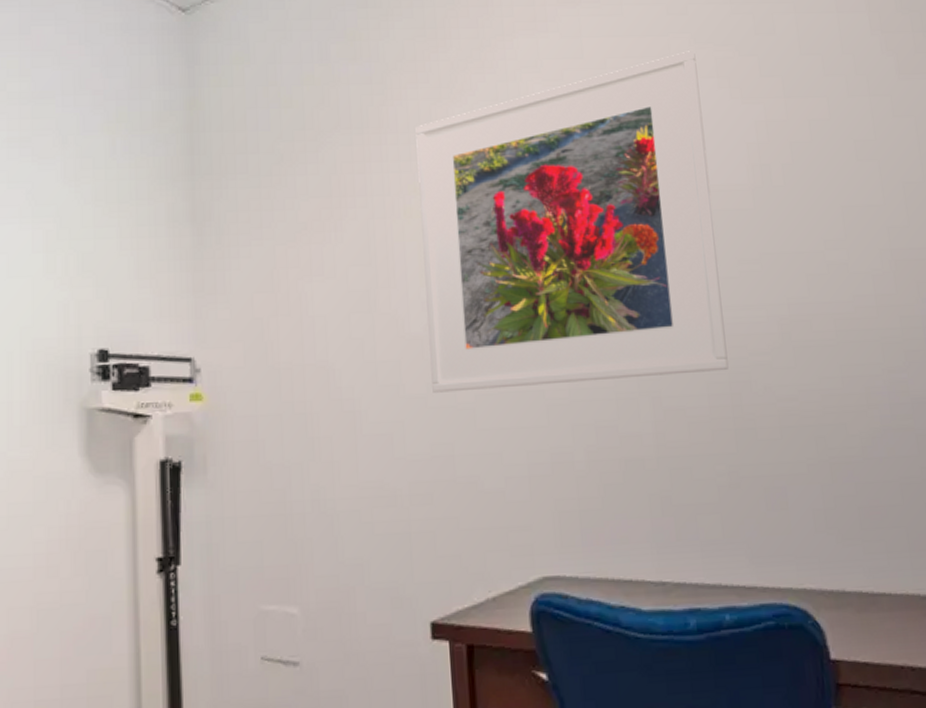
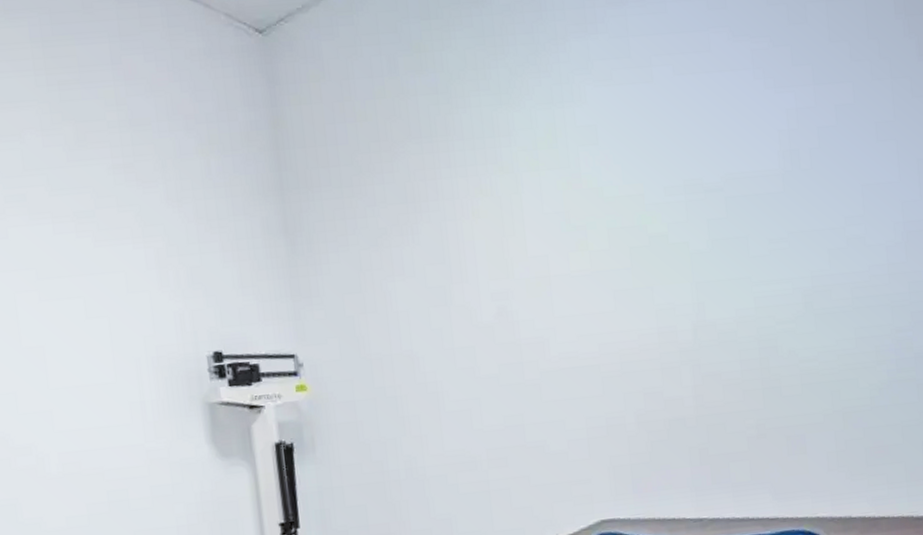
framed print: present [415,51,729,393] -> none [479,44,758,373]

